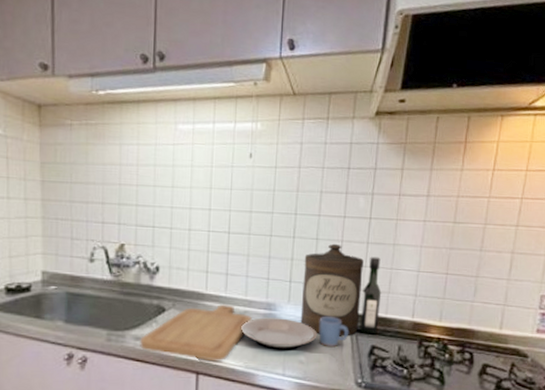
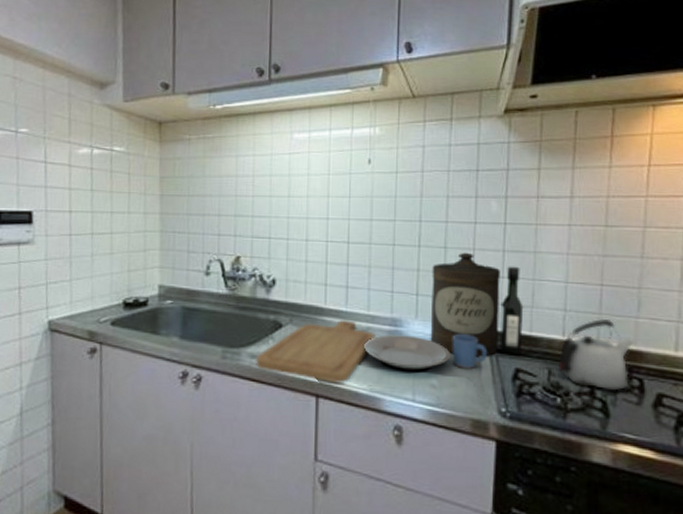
kettle: none [407,302,468,362] -> present [558,318,634,390]

